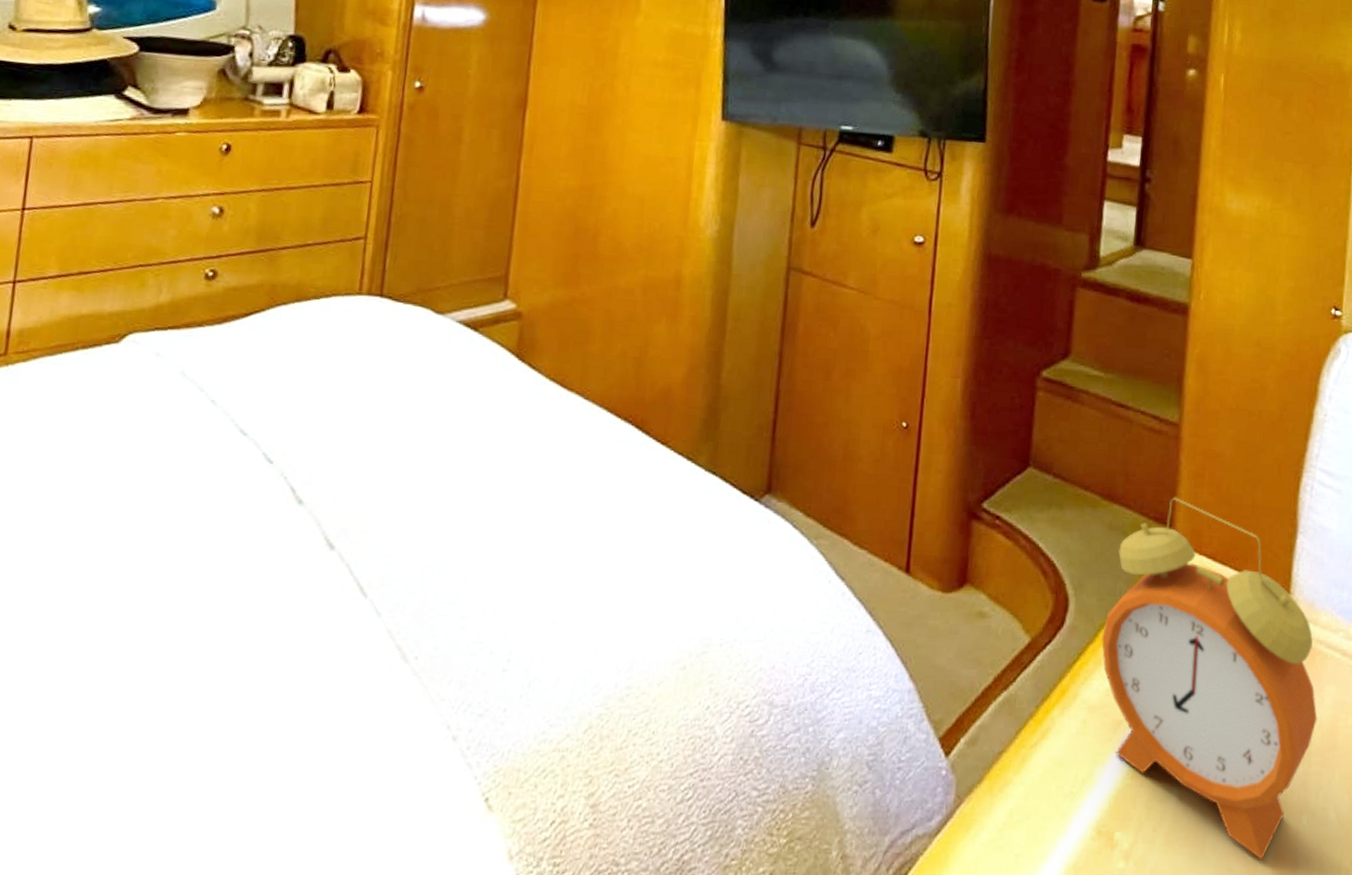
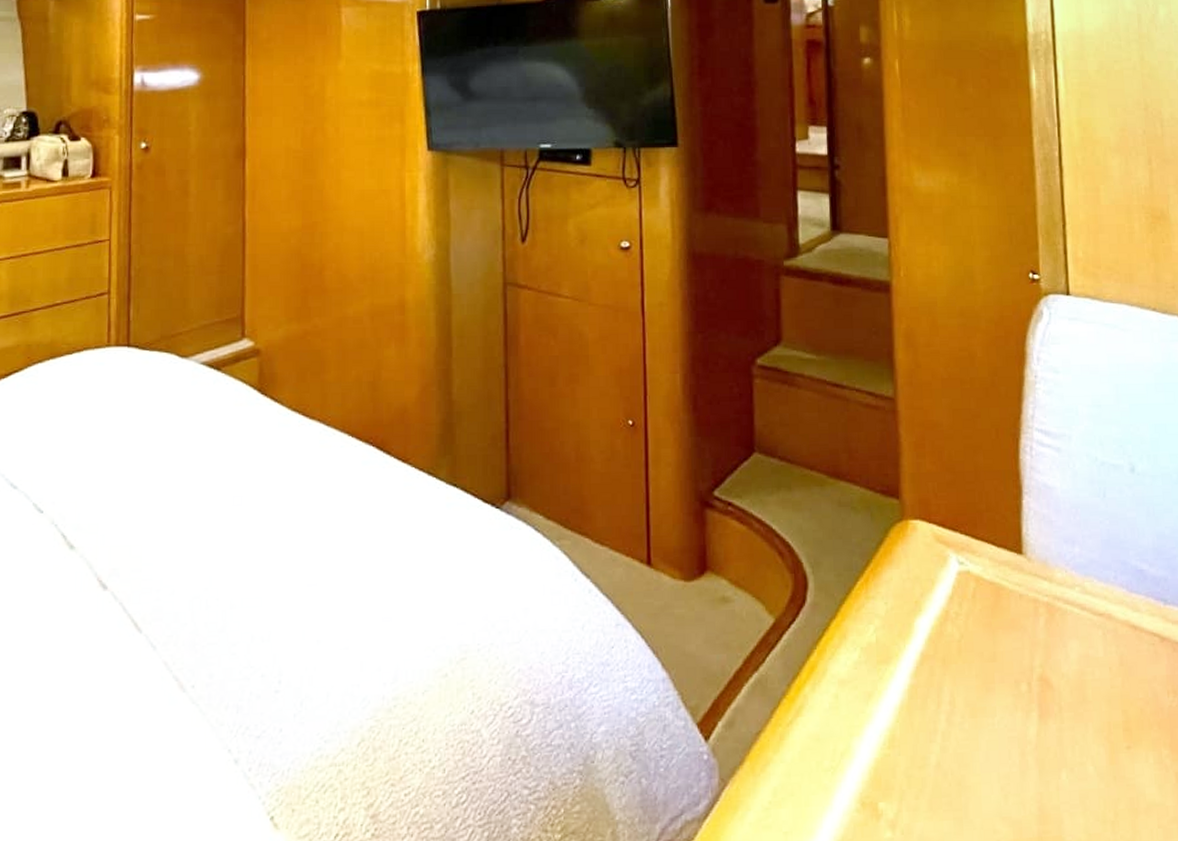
alarm clock: present [1101,497,1318,861] -> none [844,469,1064,820]

